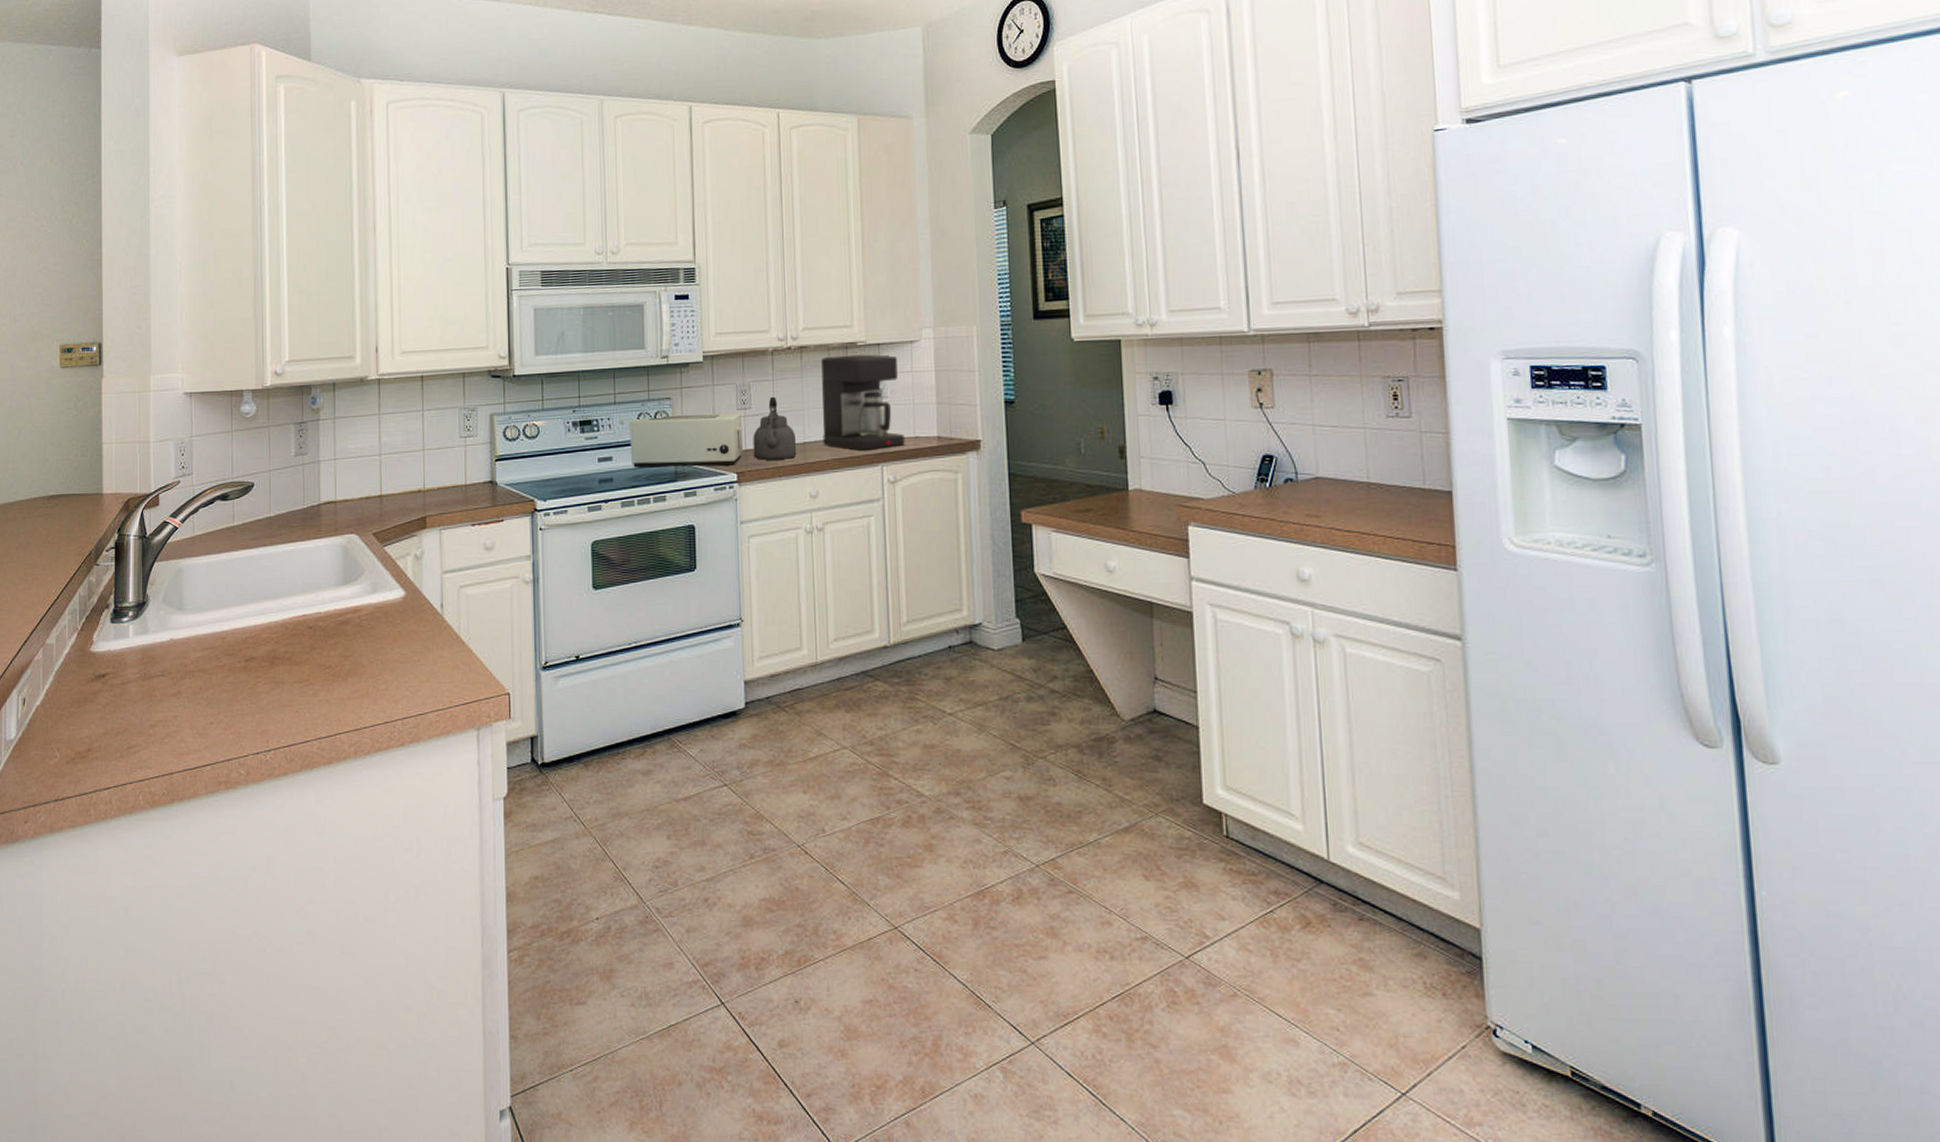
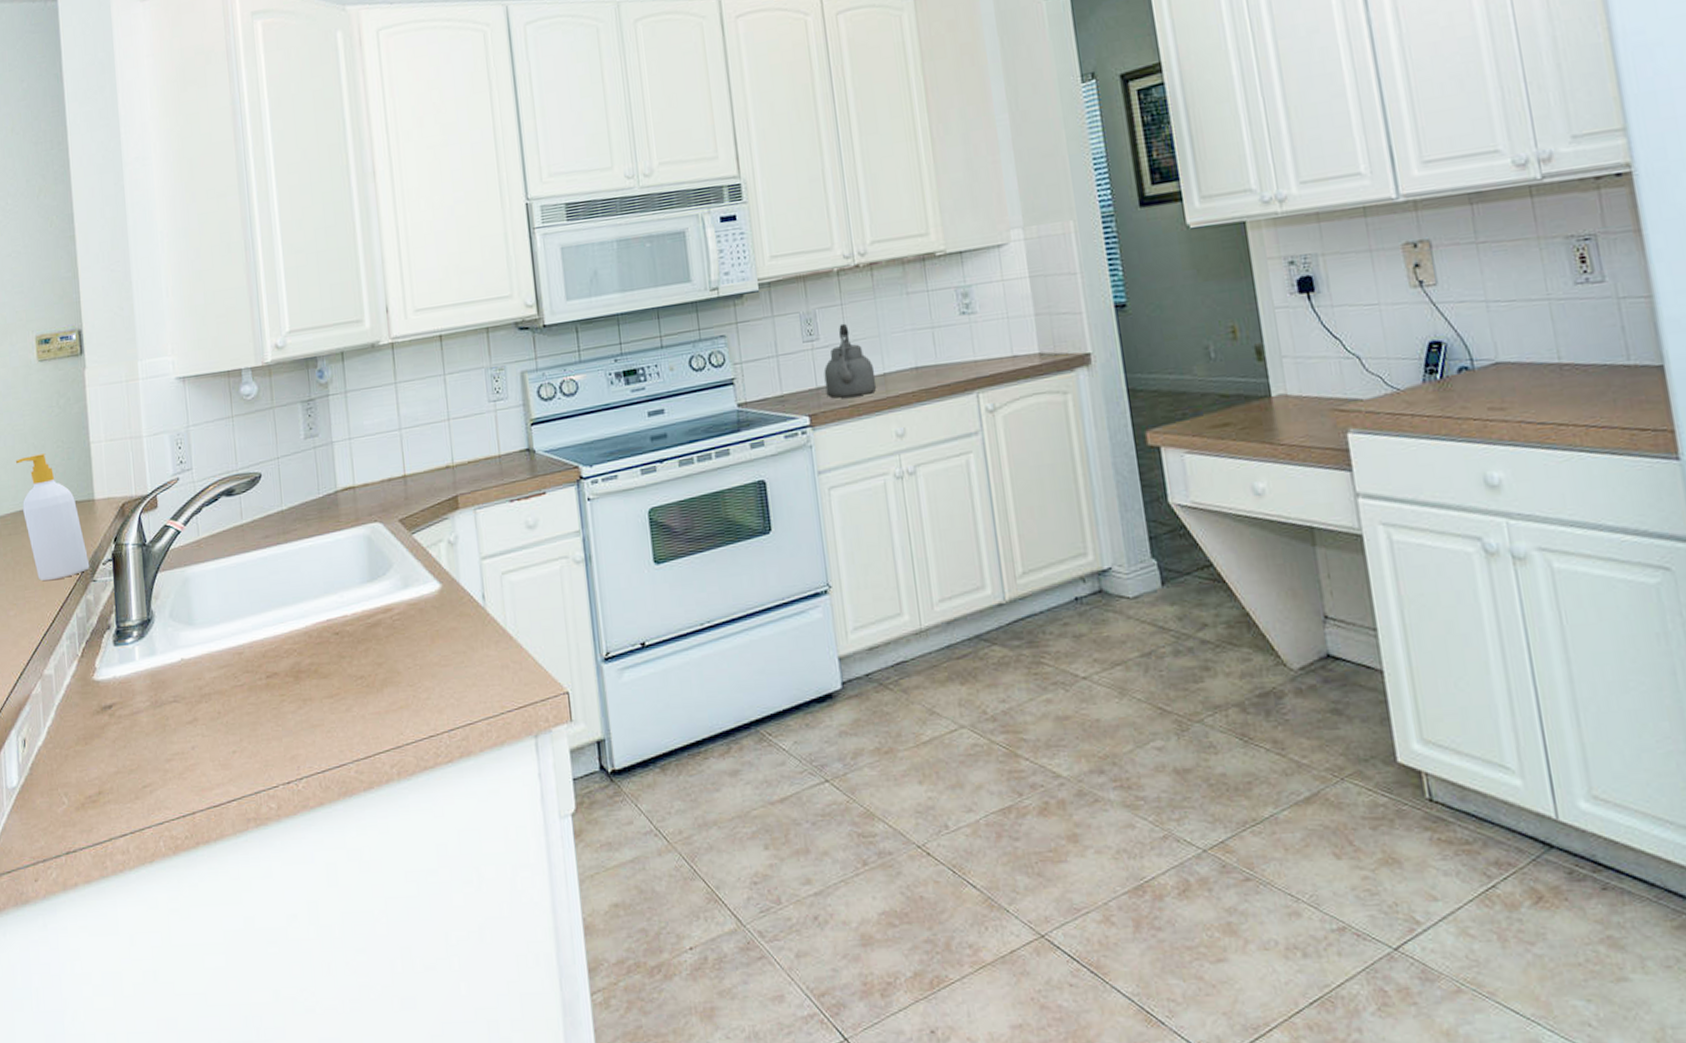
soap bottle: none [33,449,94,562] -> present [15,453,90,582]
toaster: present [629,412,744,468] -> none [680,346,815,419]
coffee maker: present [821,354,905,452] -> none [895,264,1002,379]

